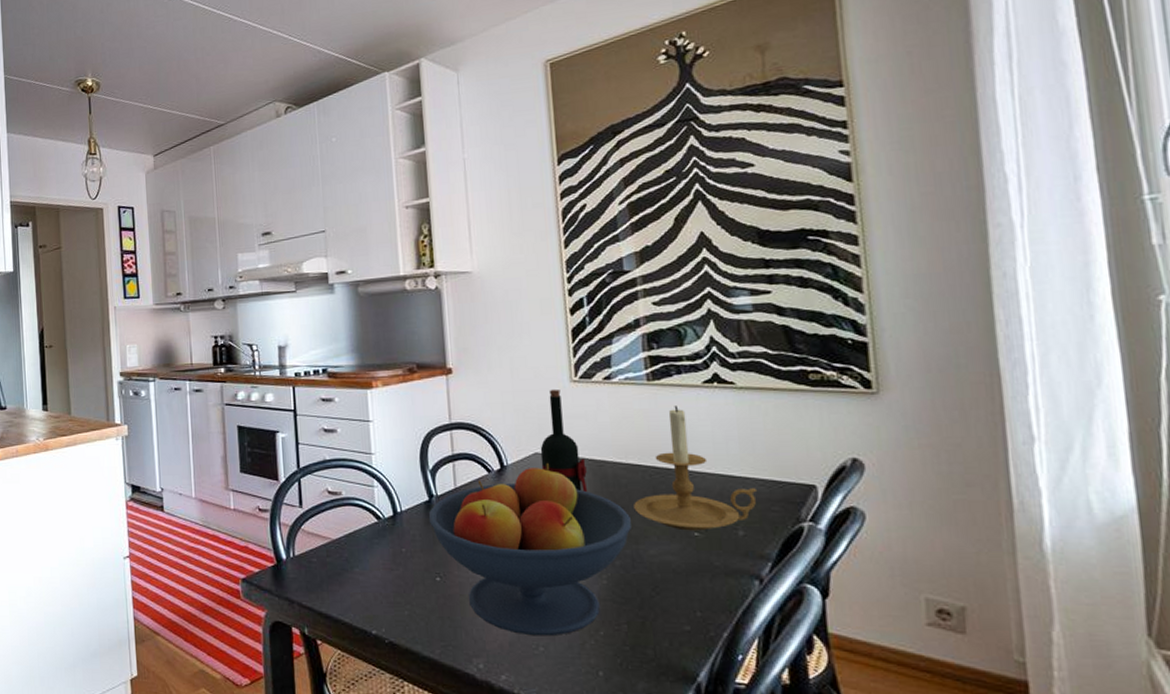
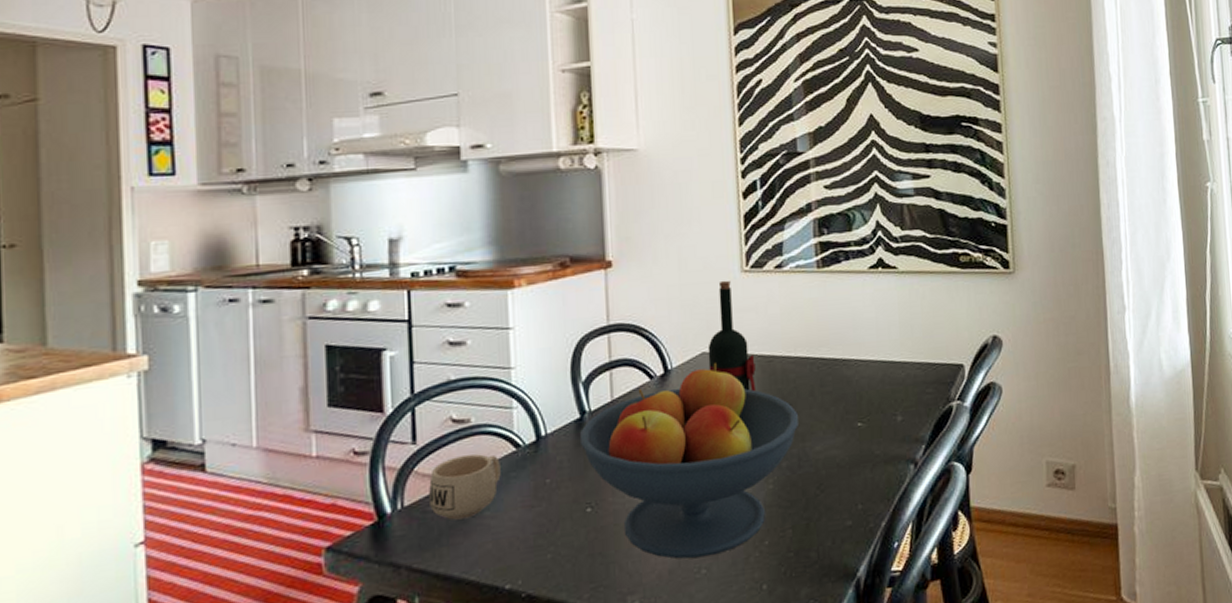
mug: none [312,521,366,572] -> present [429,454,501,520]
candle holder: present [634,406,758,531] -> none [801,293,915,422]

